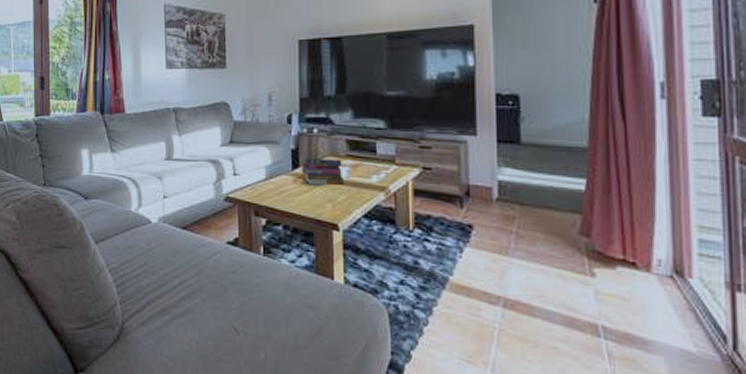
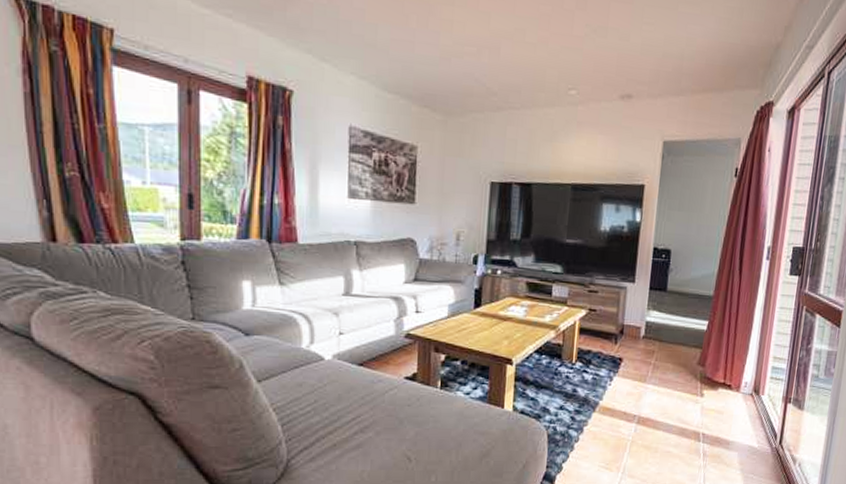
books: present [301,158,344,186] -> none [482,298,521,324]

